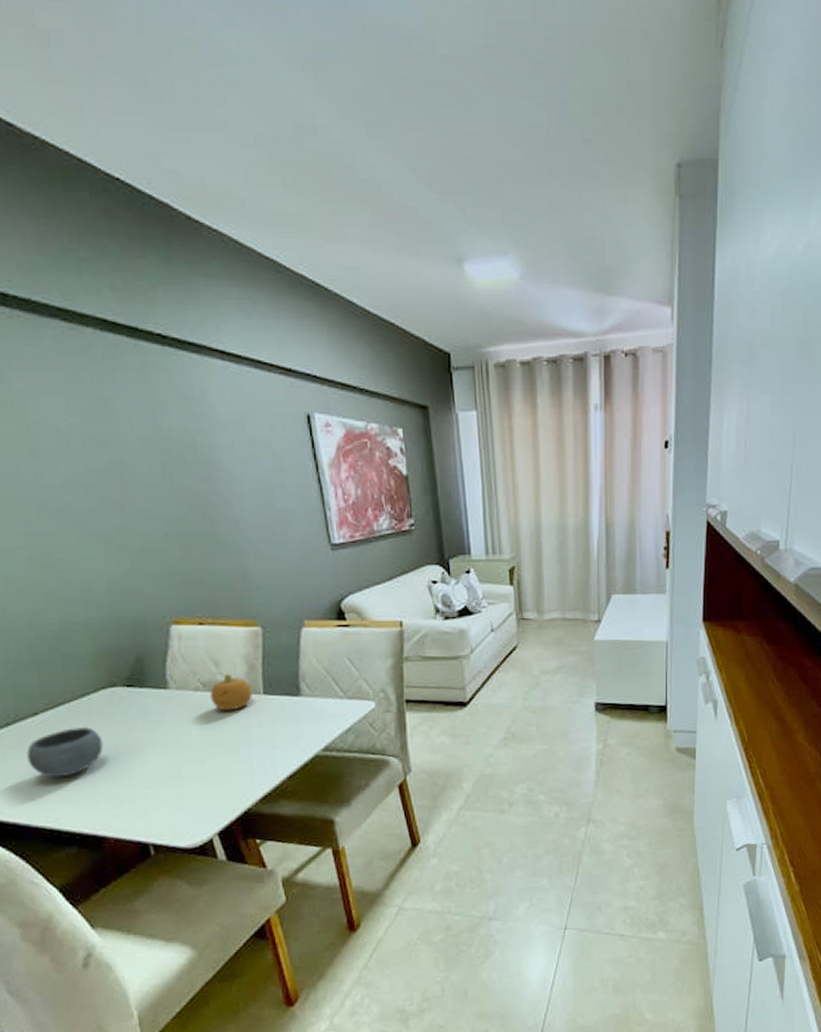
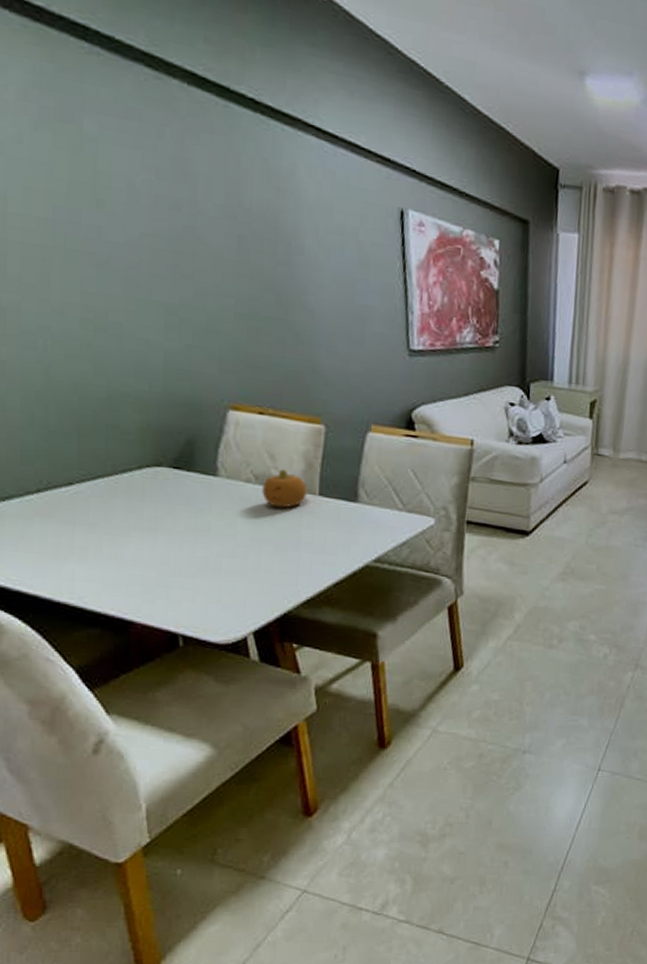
bowl: present [25,726,104,778] -> none [54,503,141,554]

